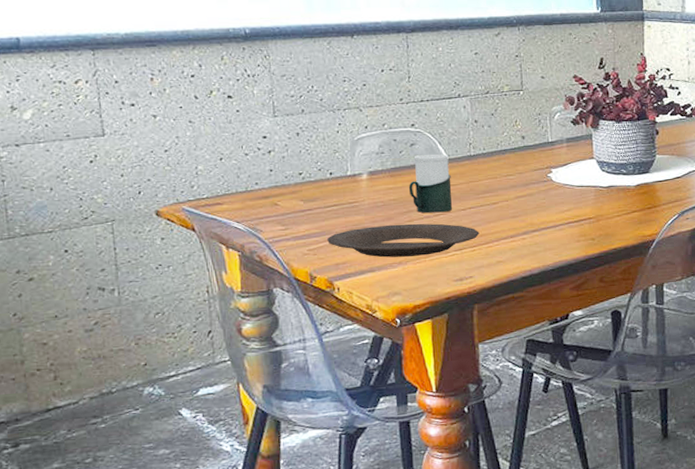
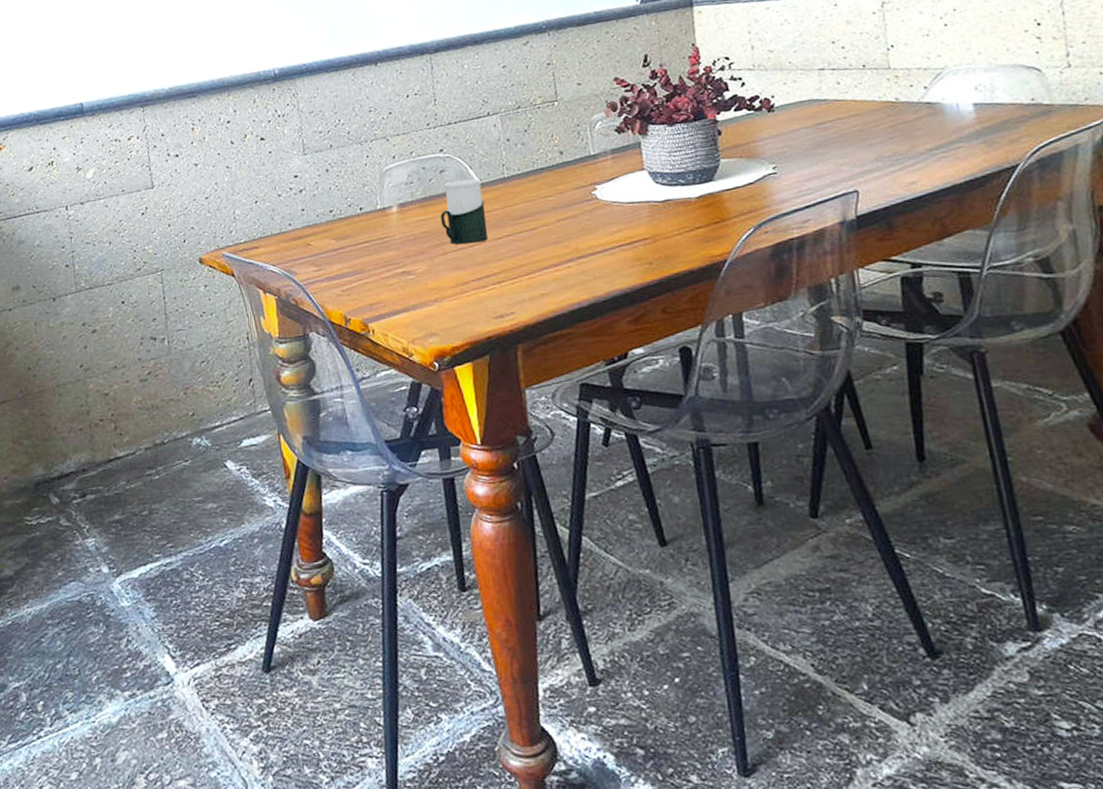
plate: present [327,223,480,258] -> none [360,255,519,296]

